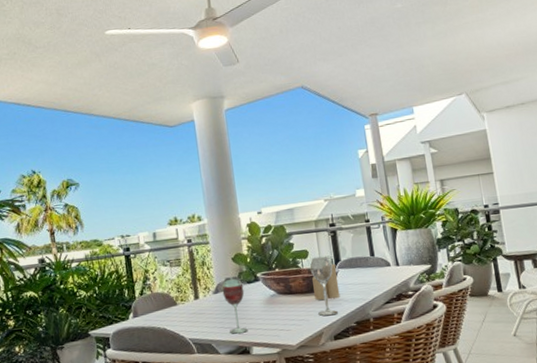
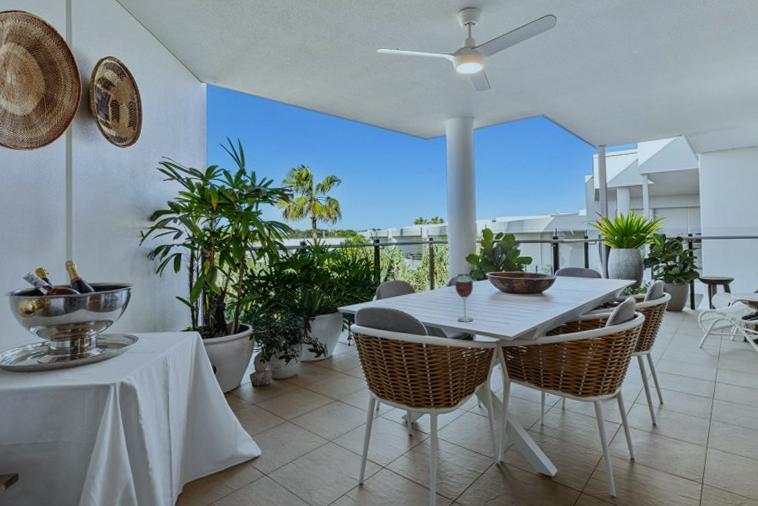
wineglass: present [309,256,338,316] -> none [532,264,552,315]
candle: present [311,263,340,300] -> none [532,271,555,301]

